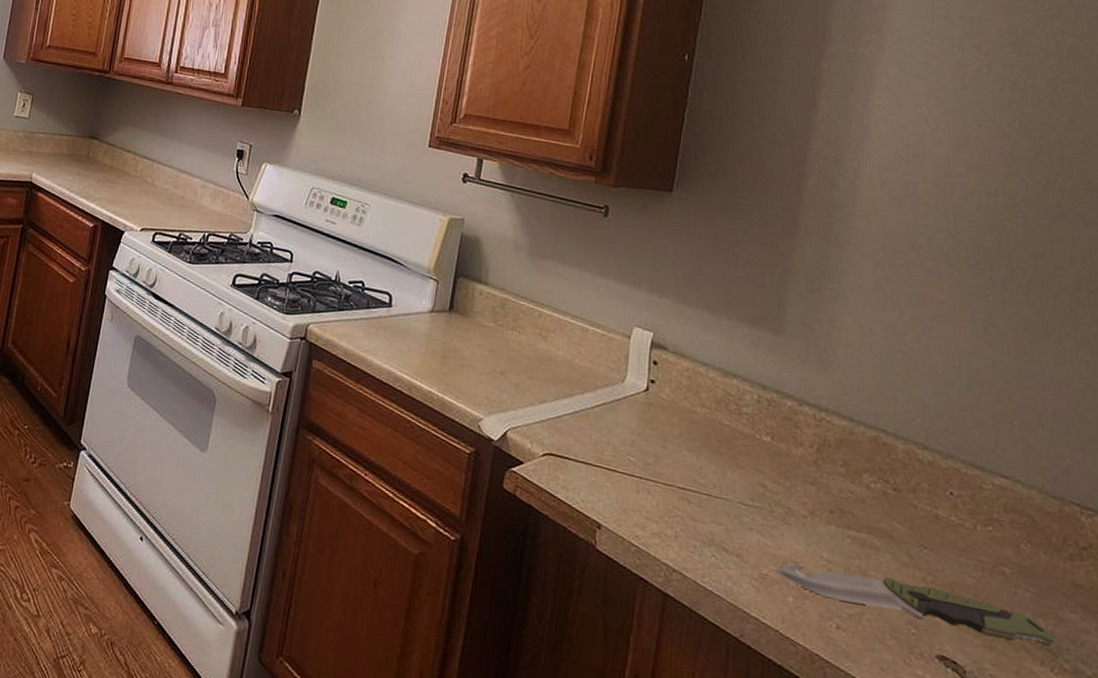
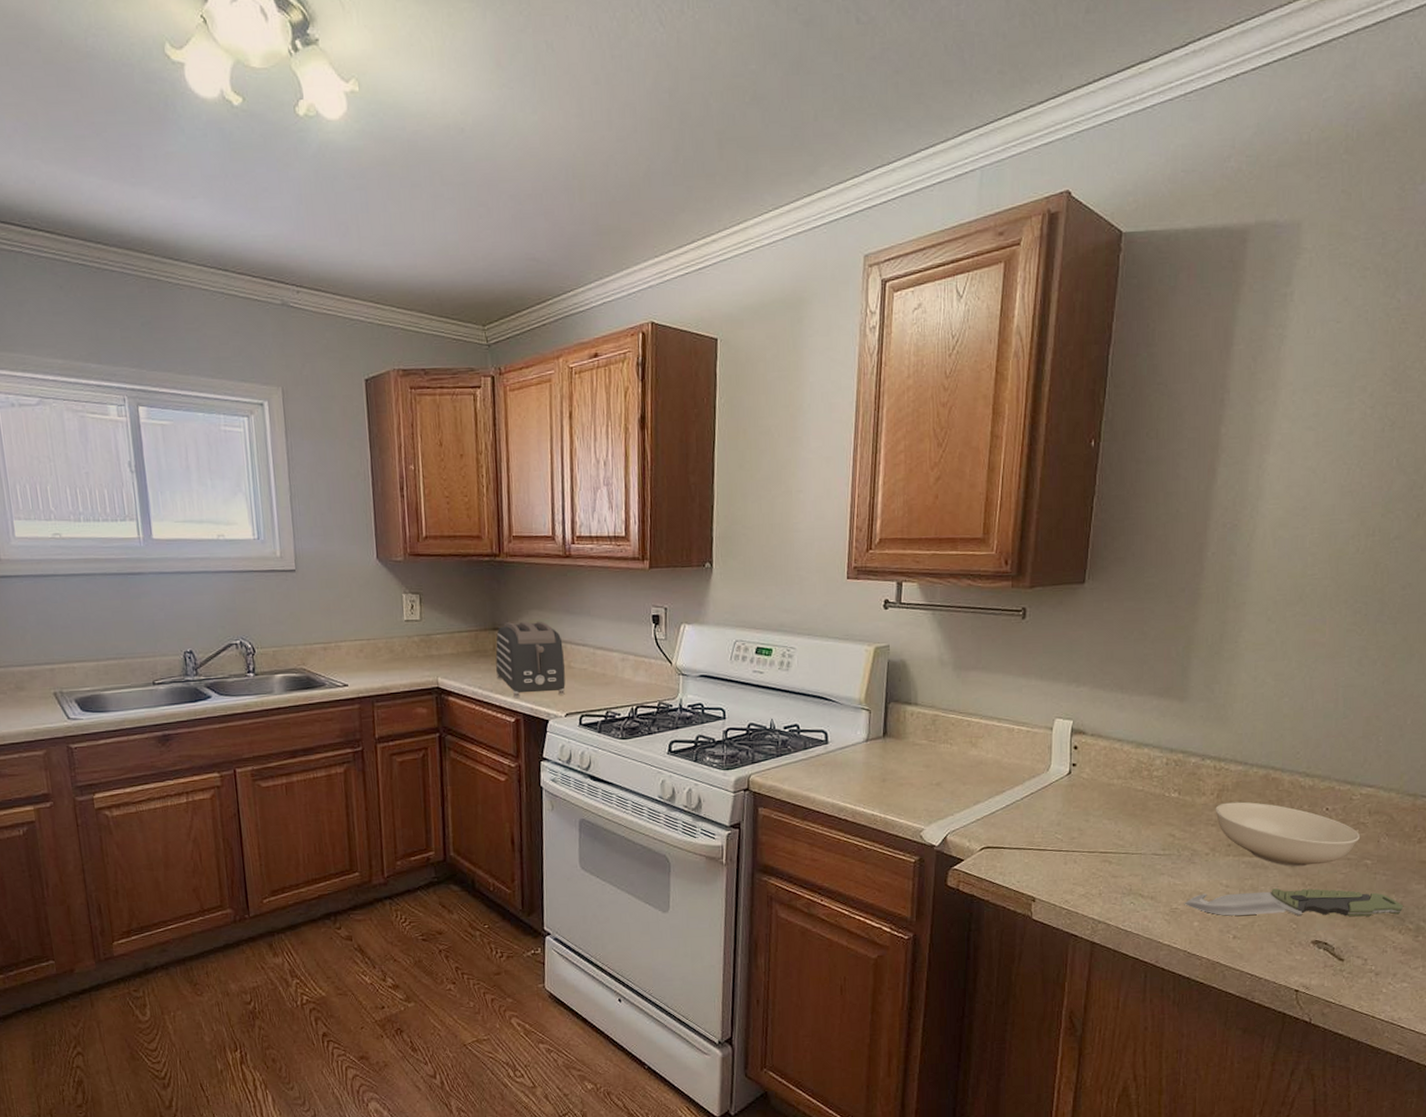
toaster: none [85,133,151,210] -> present [495,621,566,698]
bowl: none [814,460,995,561] -> present [1215,801,1361,867]

